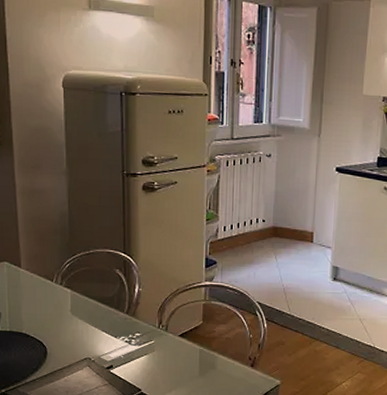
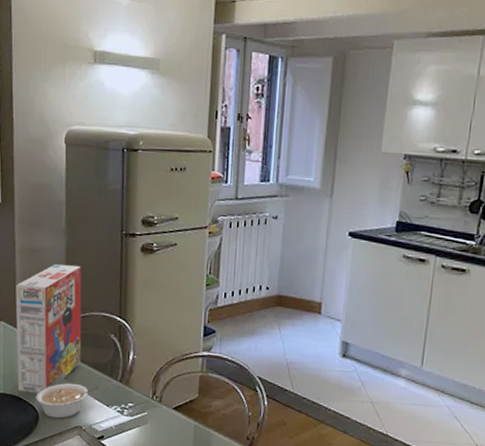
cereal box: none [18,204,87,330] -> present [15,263,82,394]
legume: none [43,317,107,352] -> present [36,383,99,419]

